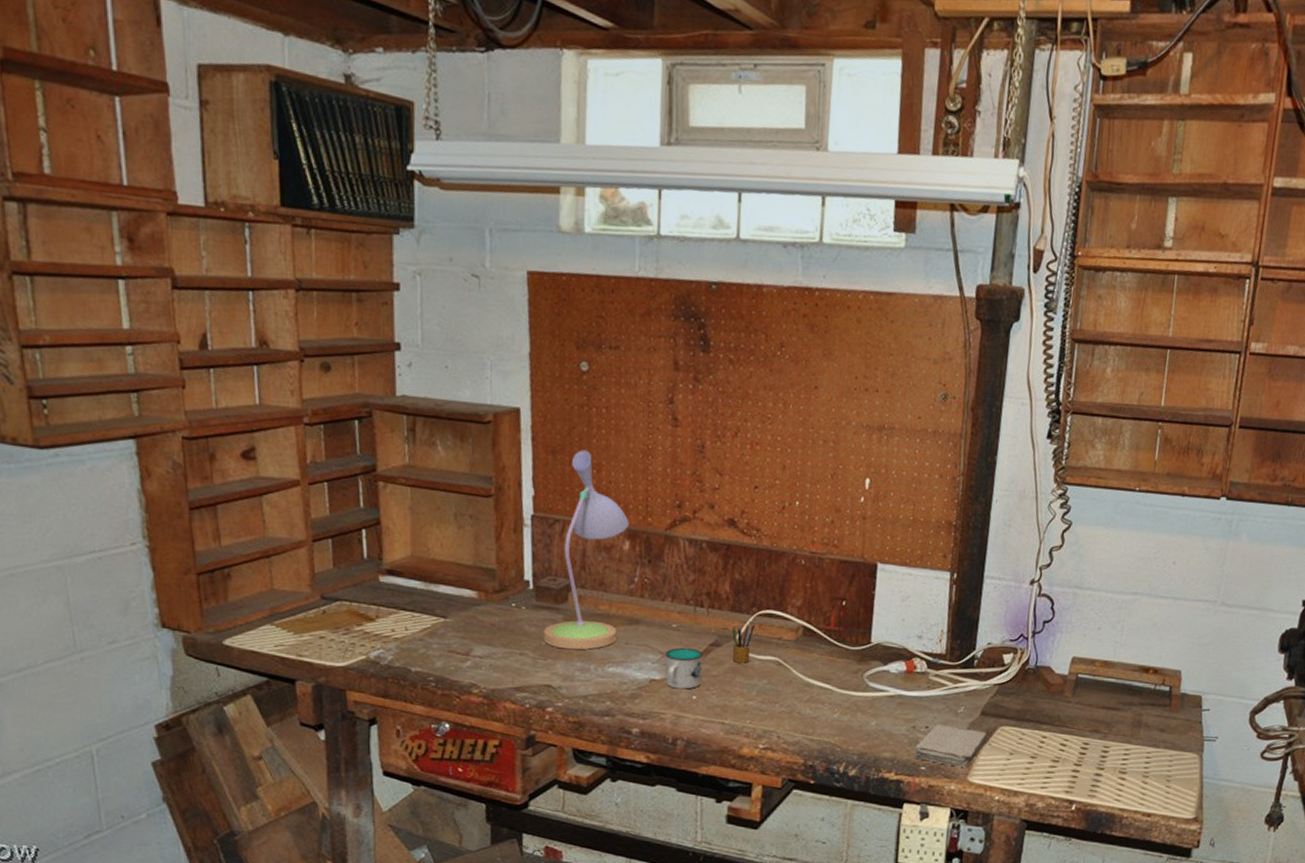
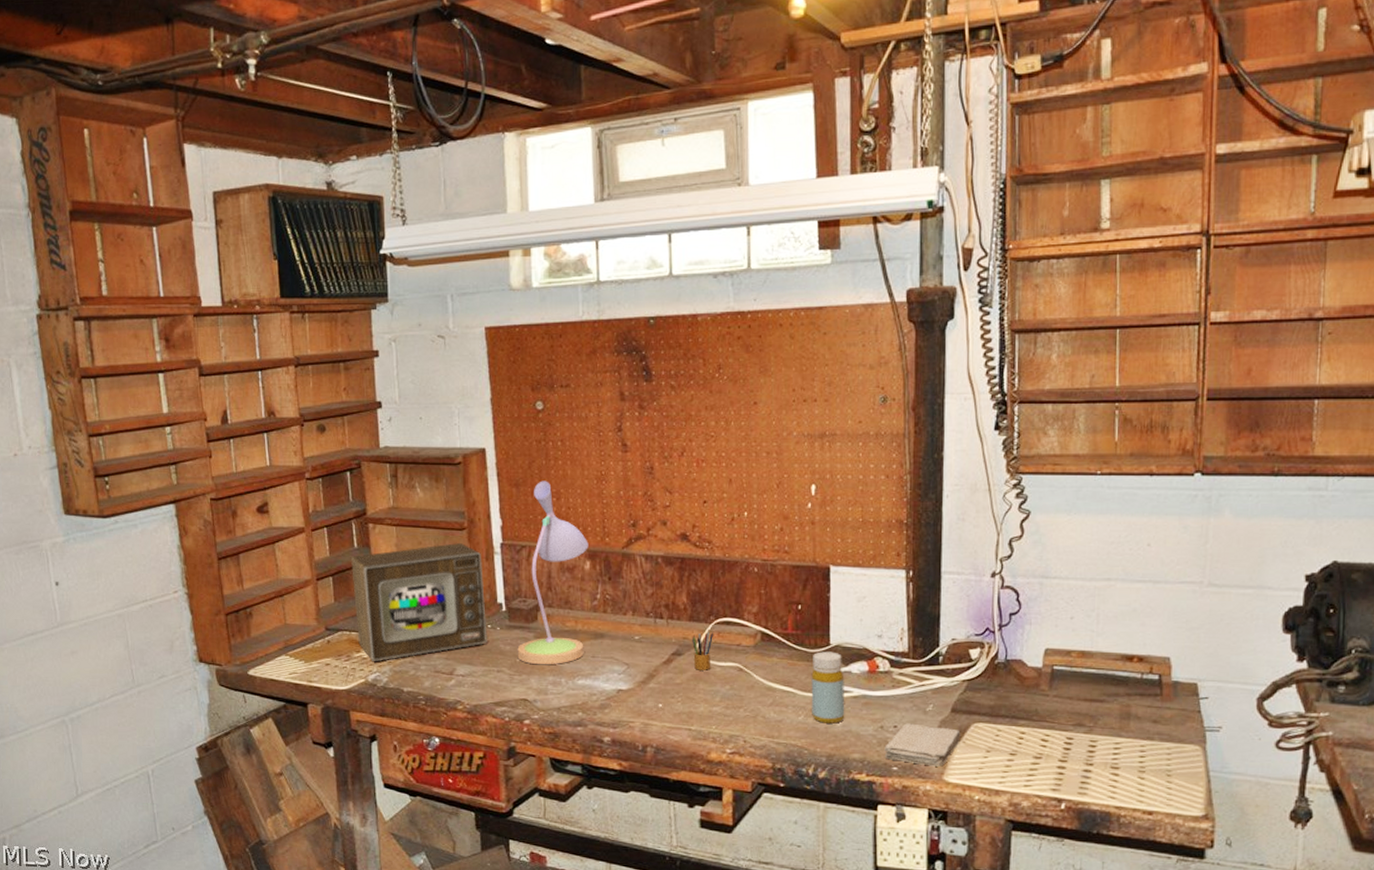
wooden box: none [355,511,511,638] -> present [351,543,487,662]
mug: present [665,647,703,690] -> none [630,658,666,698]
bottle: none [847,649,883,722] -> present [811,651,845,724]

